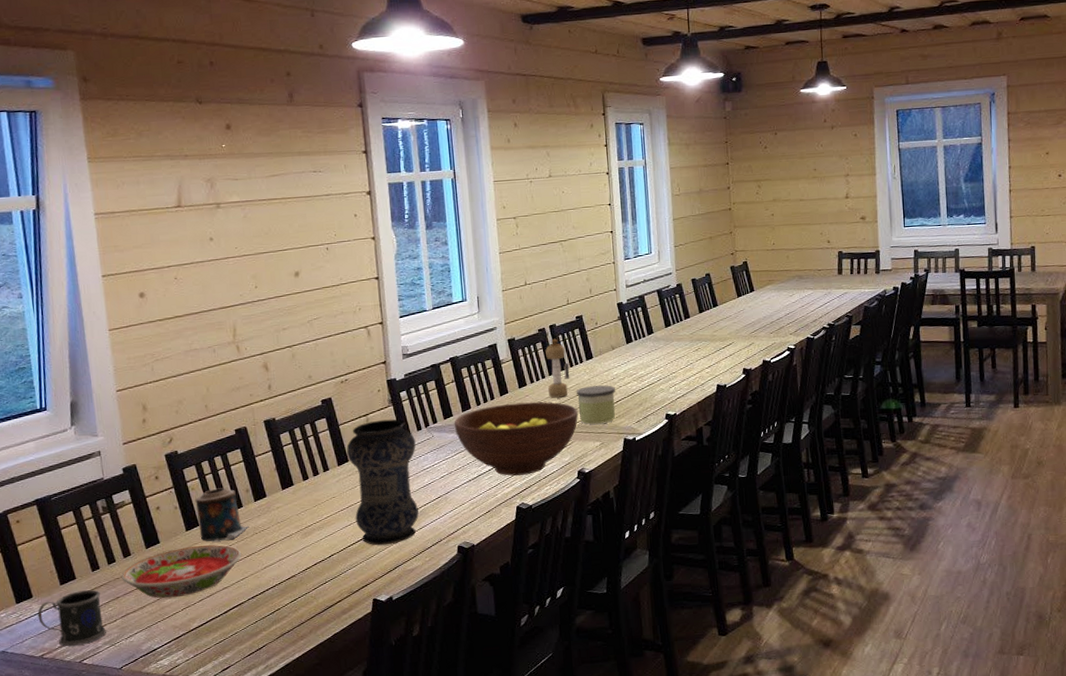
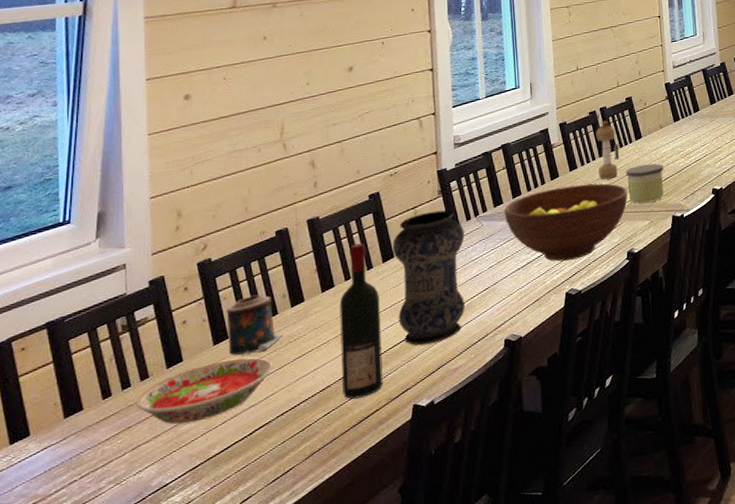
mug: present [37,590,106,646] -> none [34,420,112,491]
wine bottle: none [299,446,344,589] -> present [339,243,383,399]

